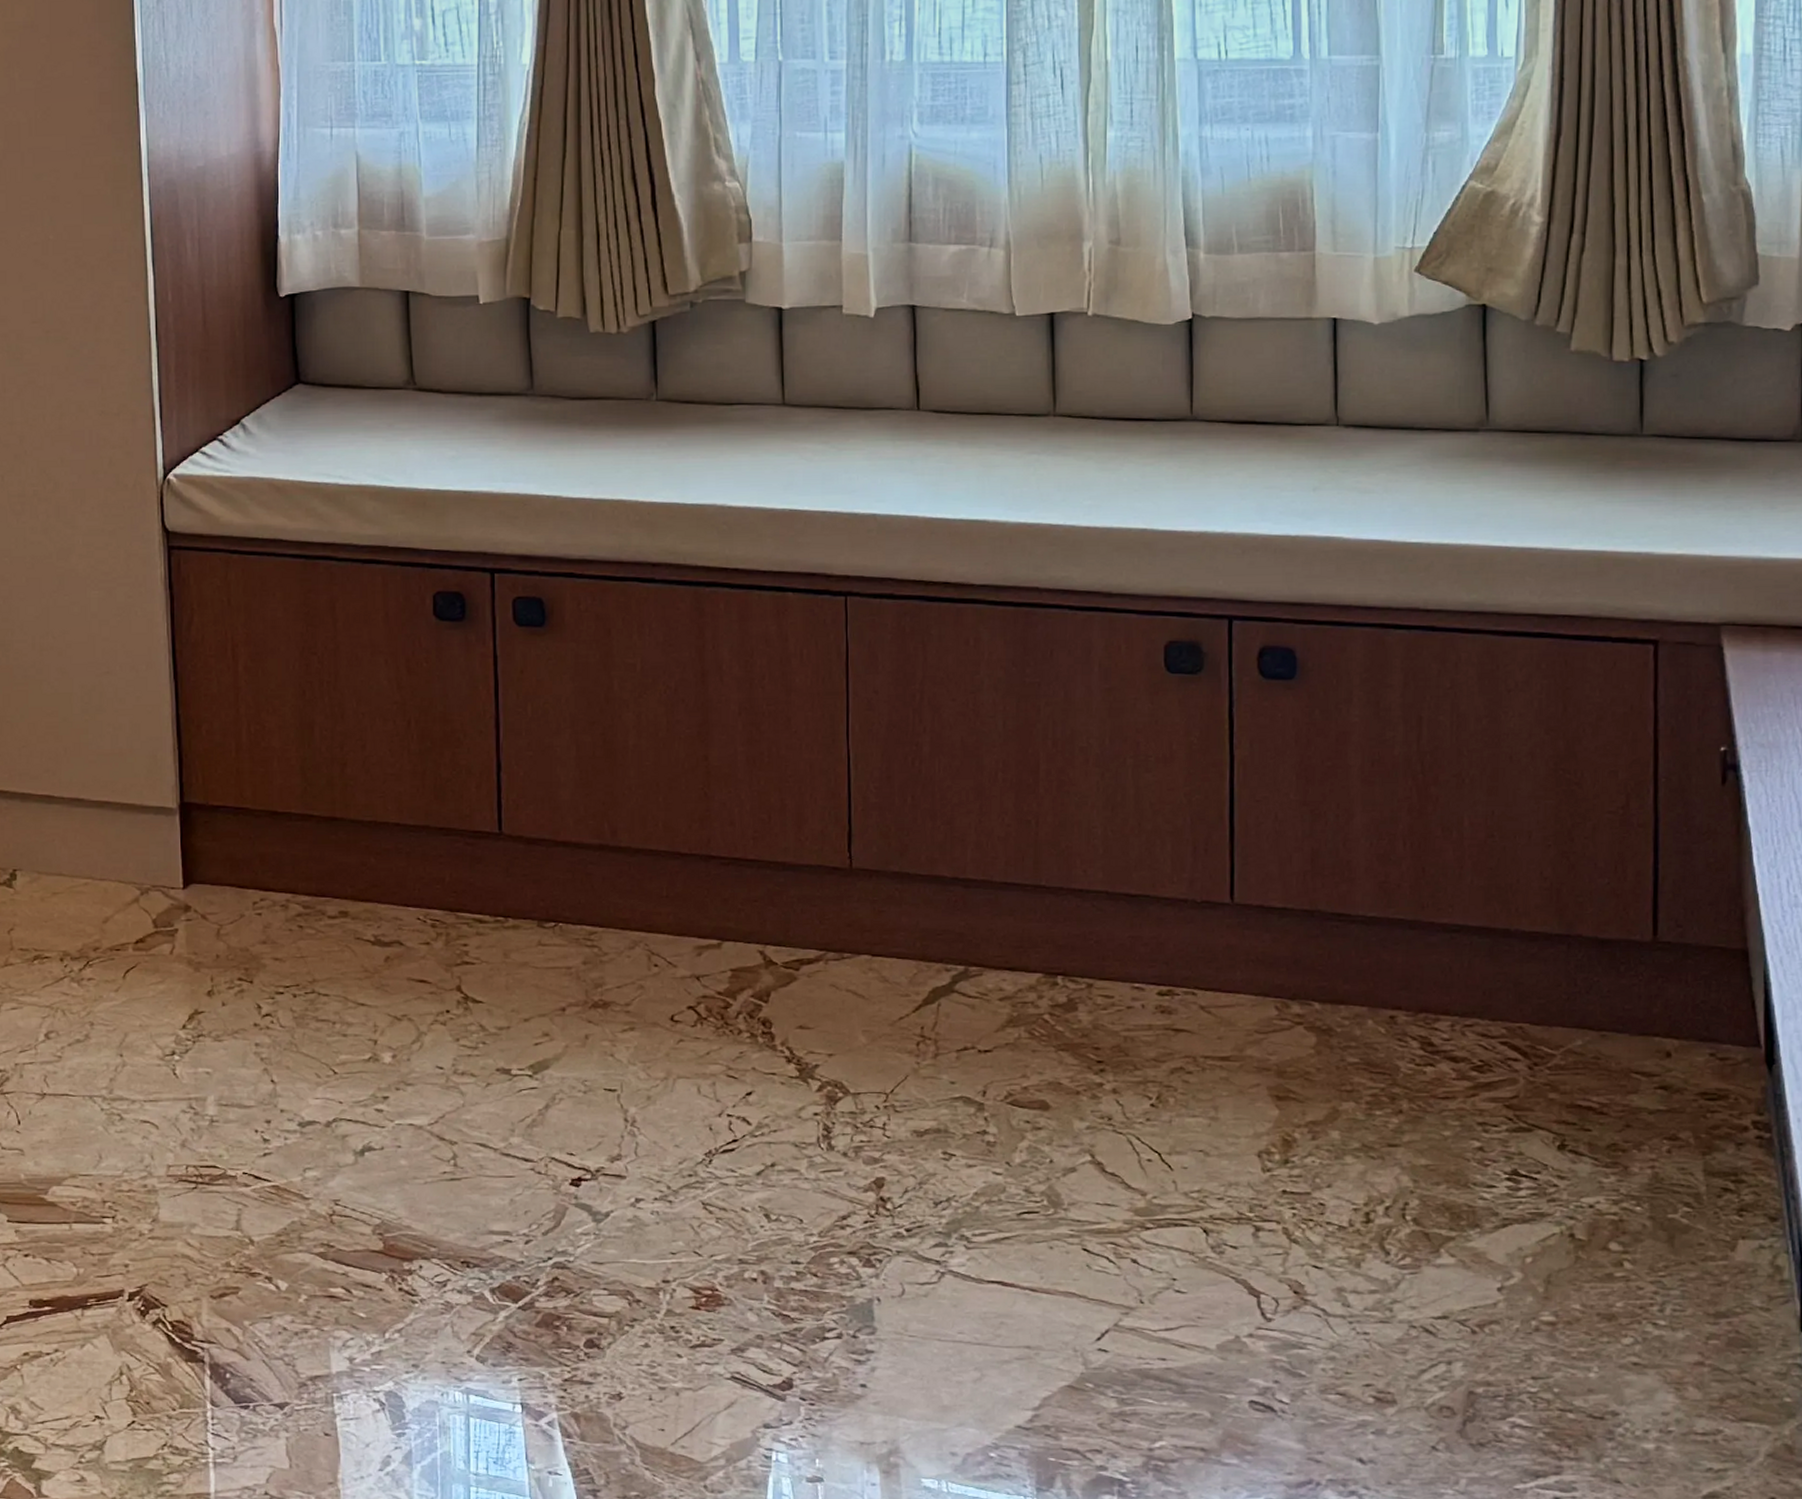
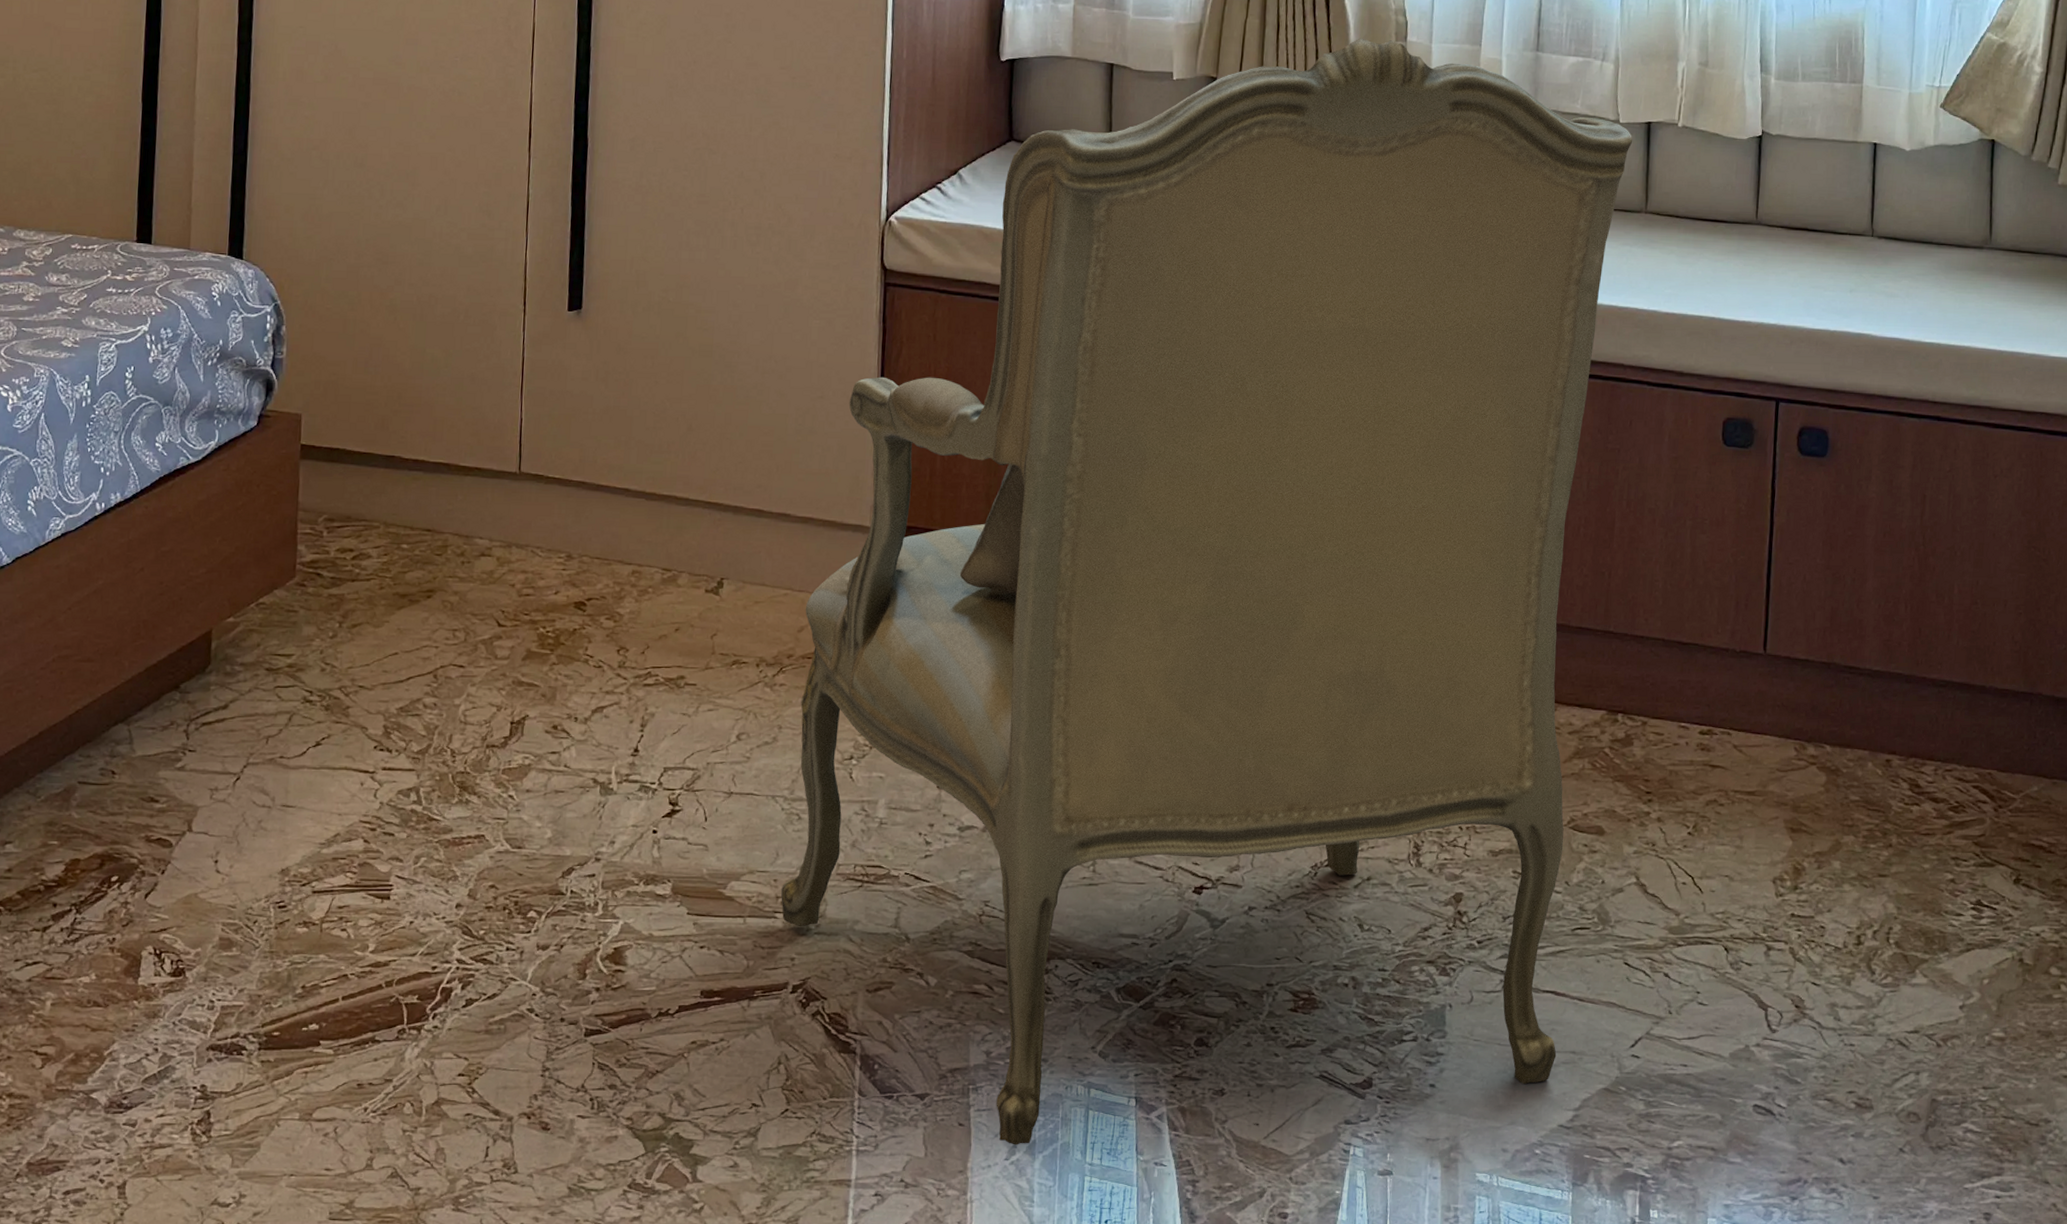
armchair: none [108,242,1033,1455] -> present [781,38,1633,1145]

